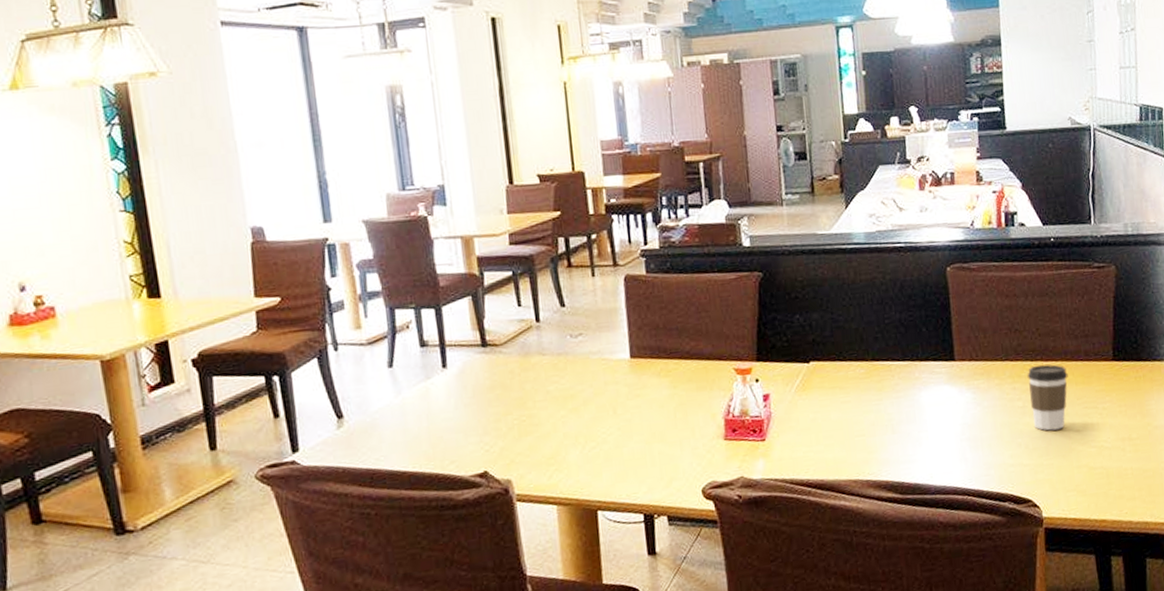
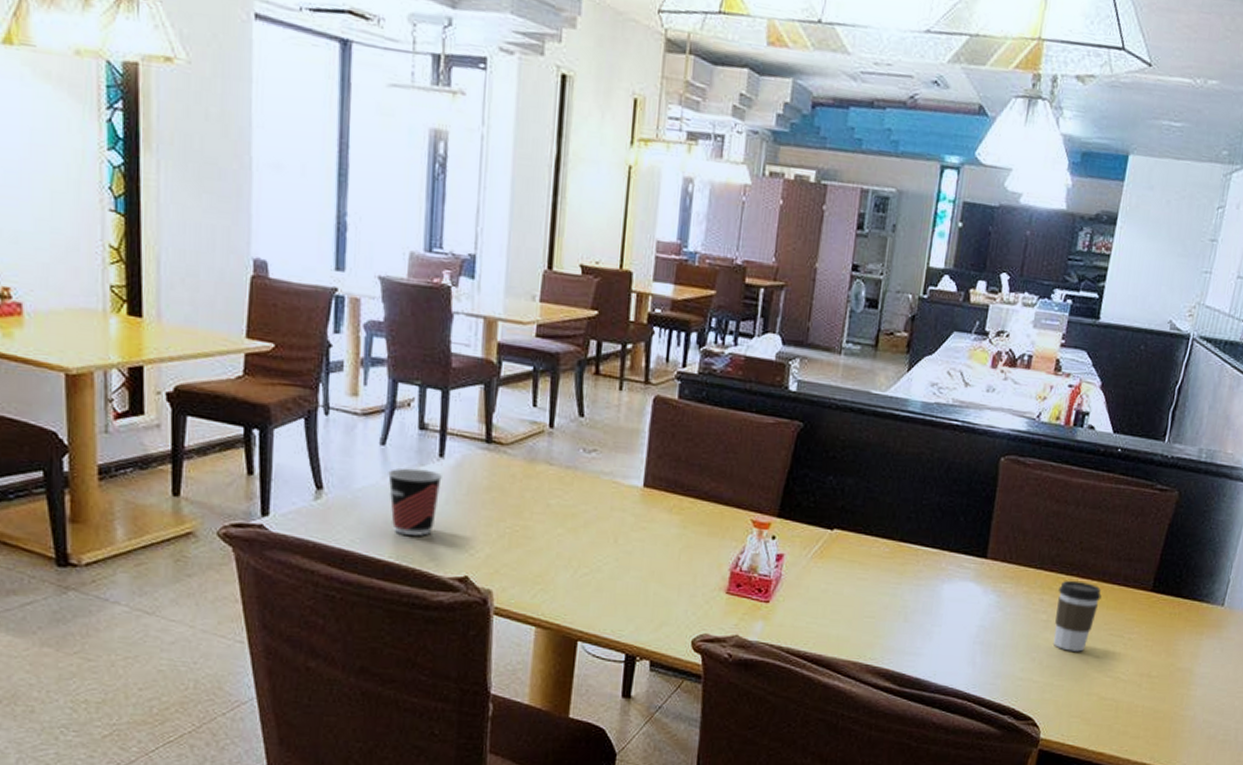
cup: none [399,381,449,445] -> present [388,468,442,536]

